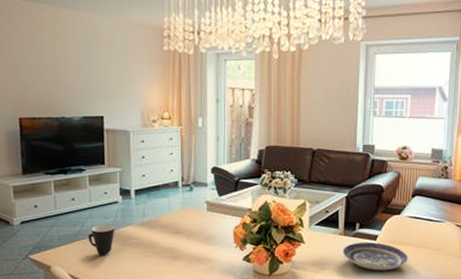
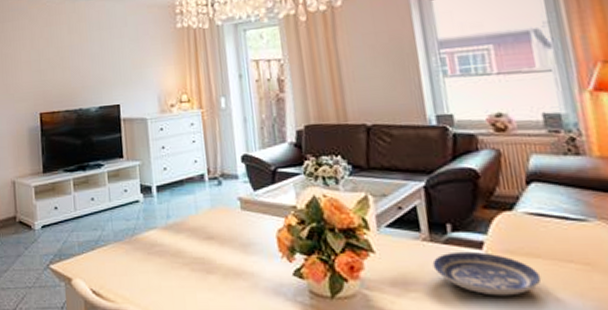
mug: present [88,224,115,255] -> none [109,228,138,266]

